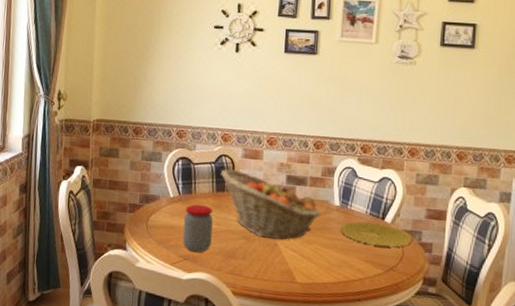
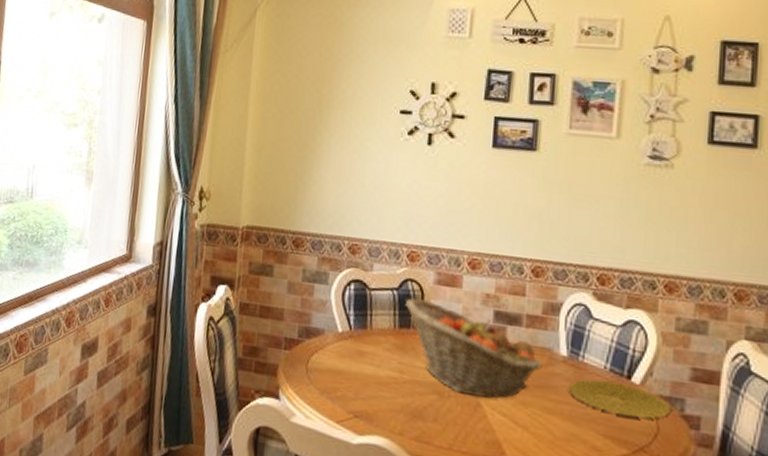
jar: present [182,204,213,253] -> none [353,343,394,409]

